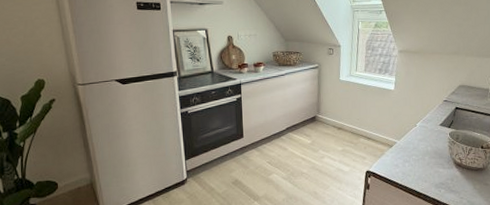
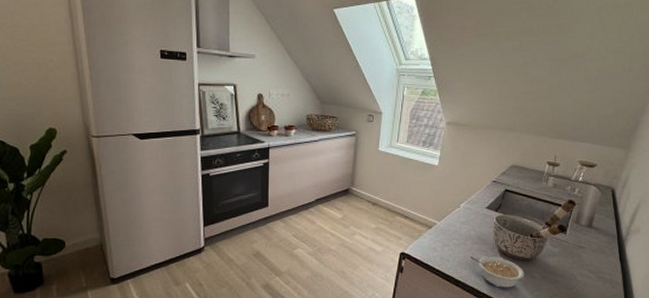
legume: none [429,168,479,198] -> present [470,256,525,289]

